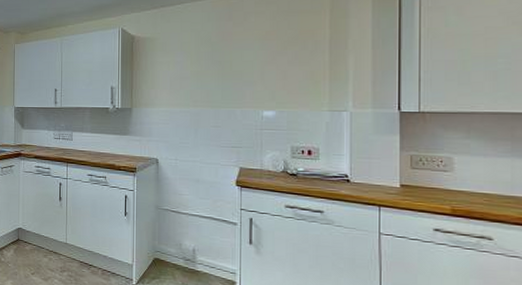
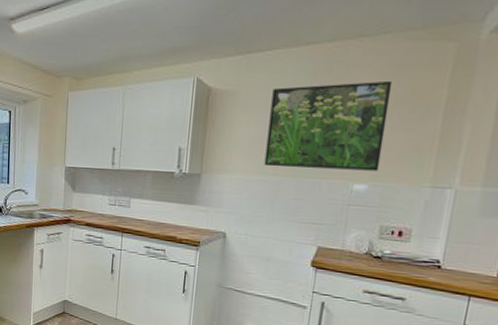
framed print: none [185,24,283,99] -> present [264,80,393,171]

